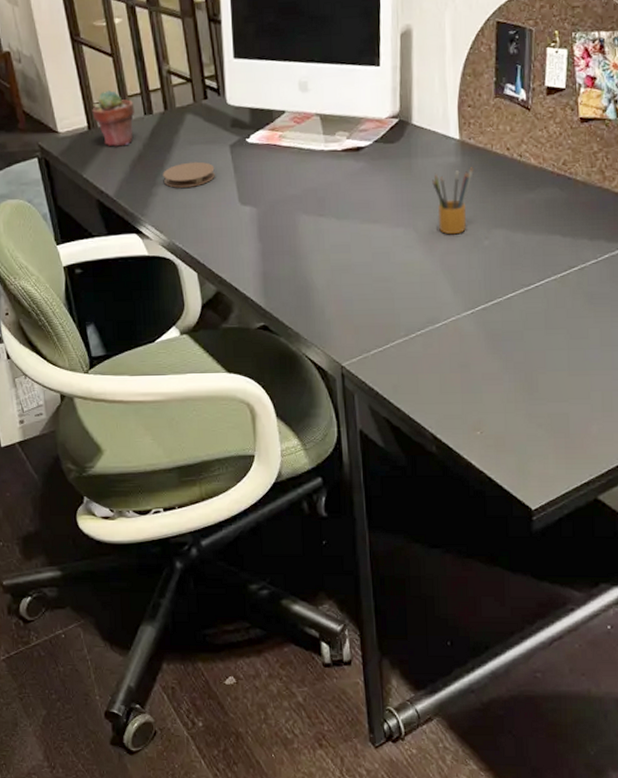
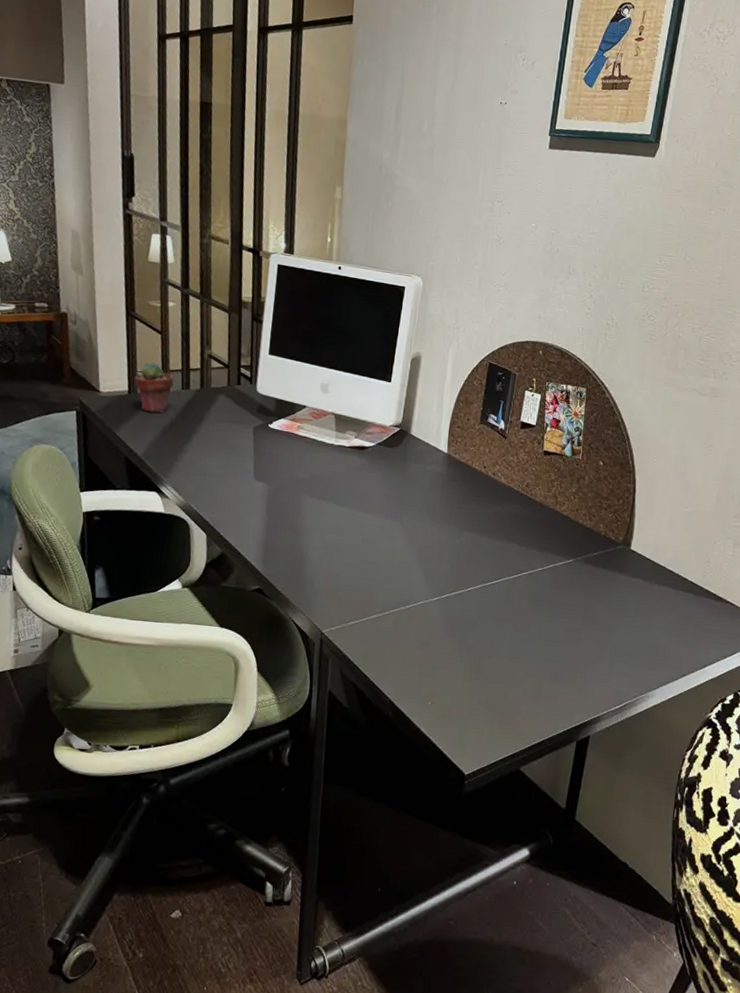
coaster: present [163,161,215,188] -> none [189,436,237,459]
pencil box: present [432,167,475,235] -> none [420,477,456,532]

